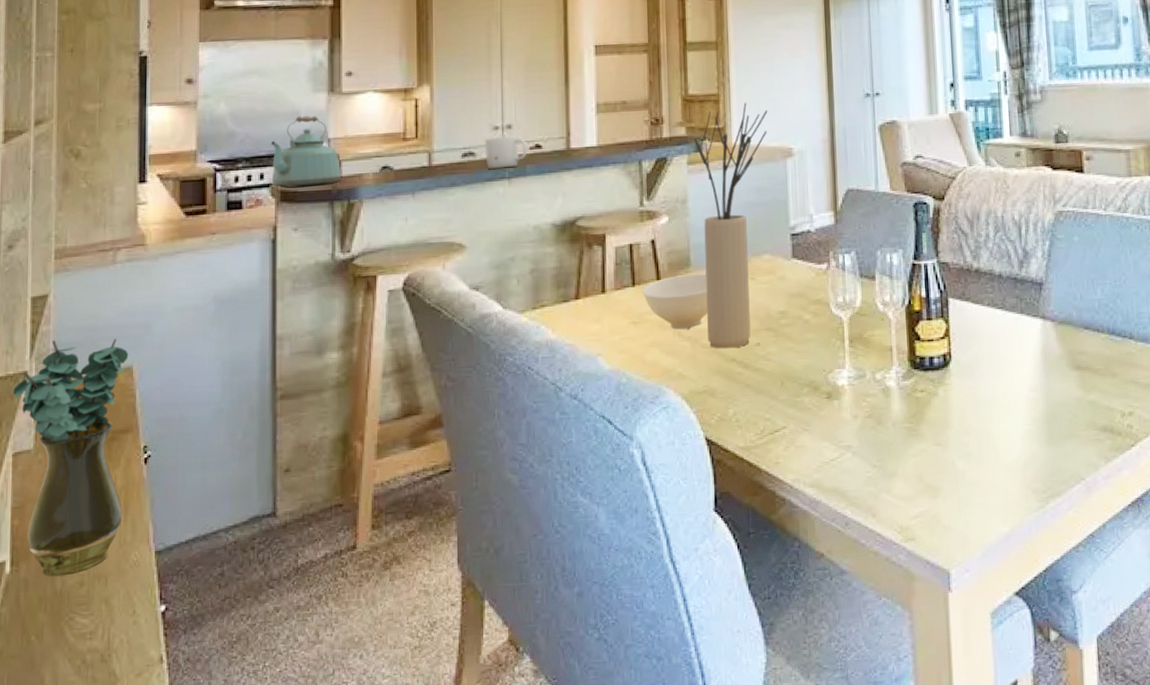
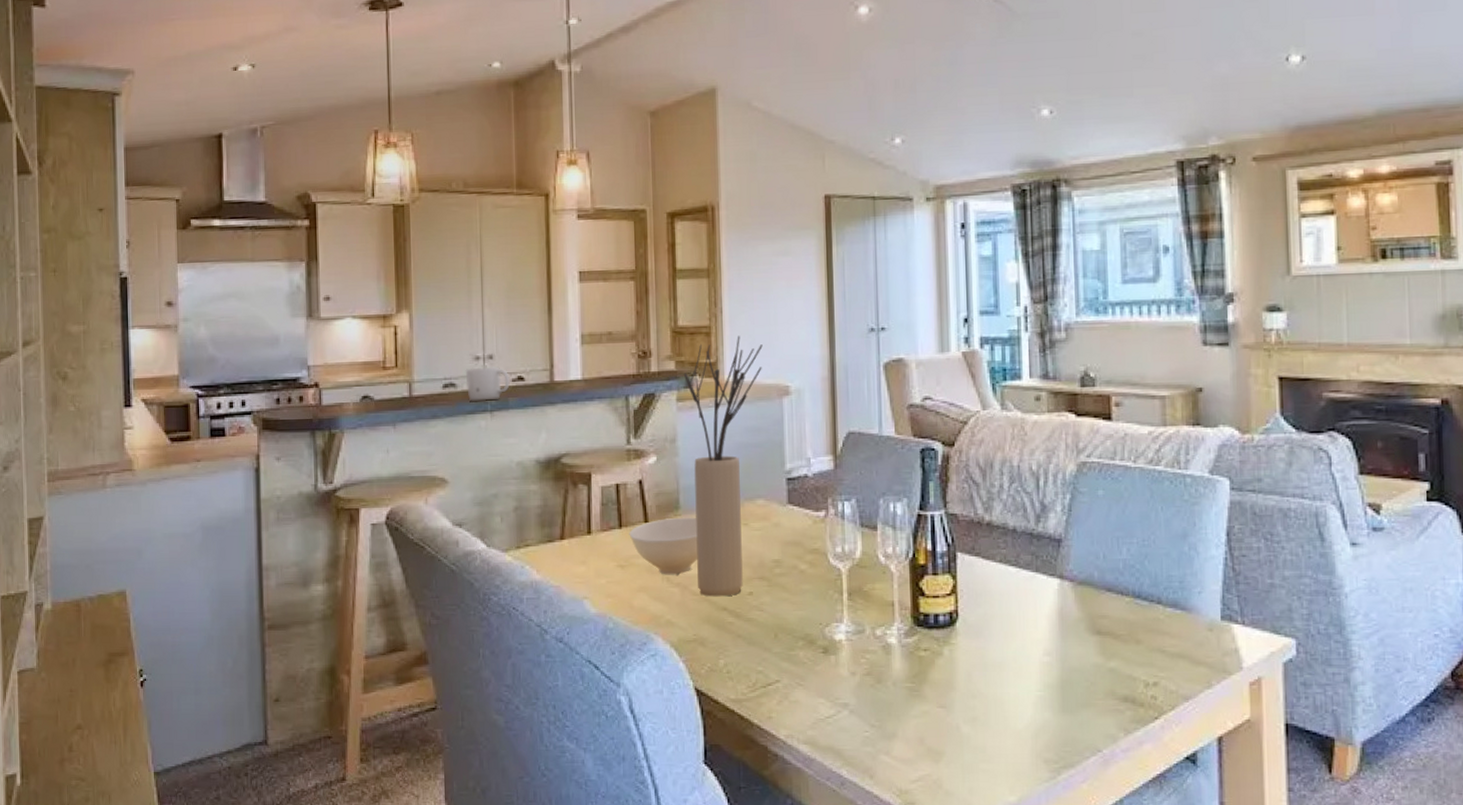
vase: present [12,339,129,577] -> none [14,561,123,791]
kettle: present [270,115,342,188] -> none [251,341,322,416]

